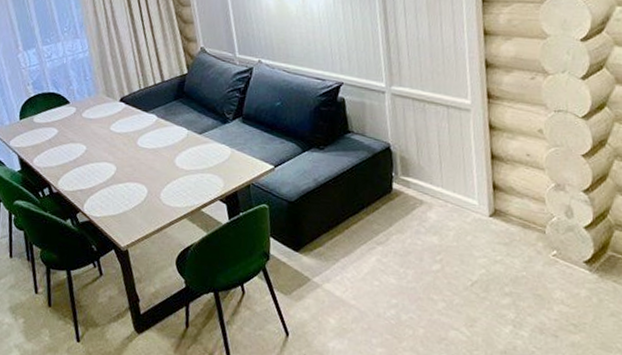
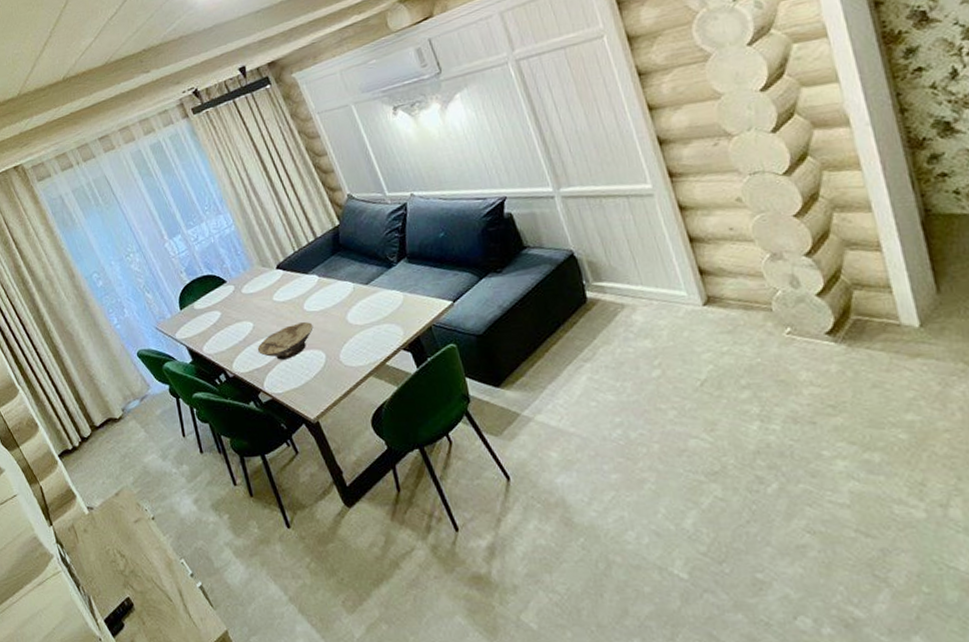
bowl: none [85,155,142,187] -> present [257,322,313,360]

